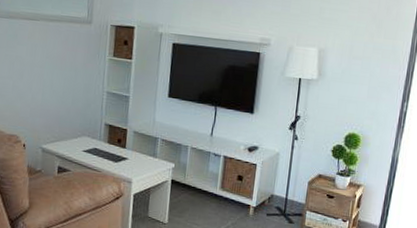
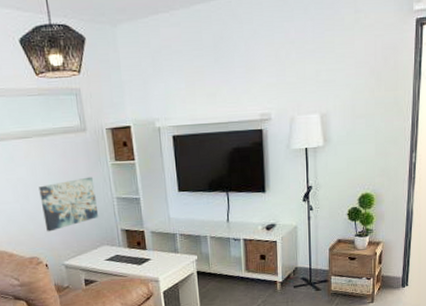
wall art: none [32,67,89,113] -> present [39,176,99,232]

